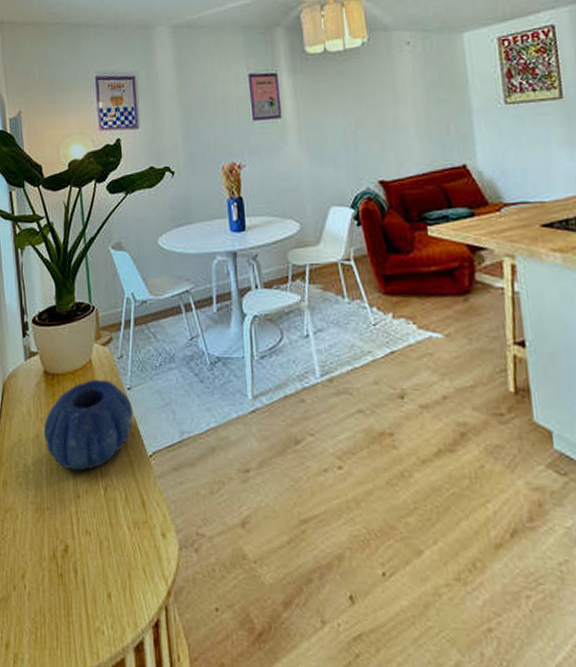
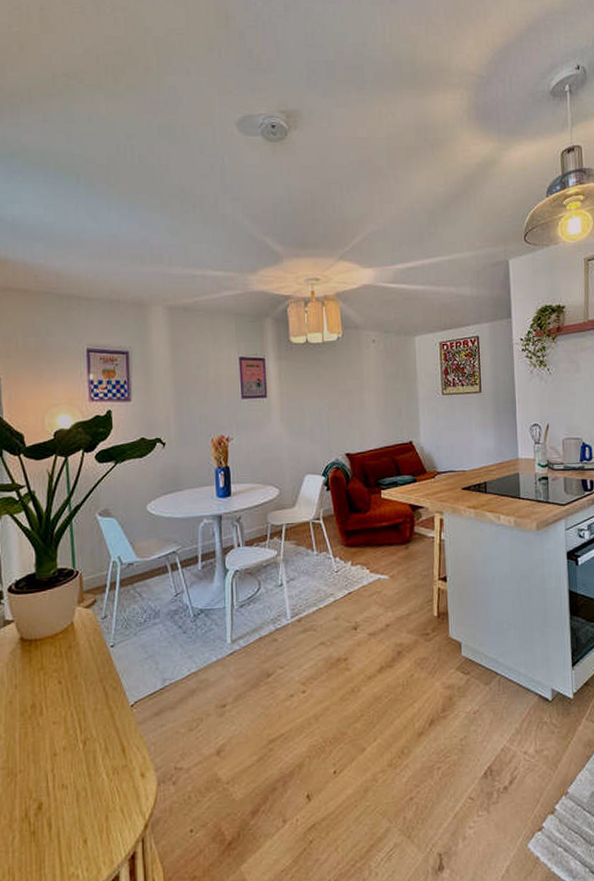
decorative bowl: present [44,380,133,471] -> none [19,640,115,731]

